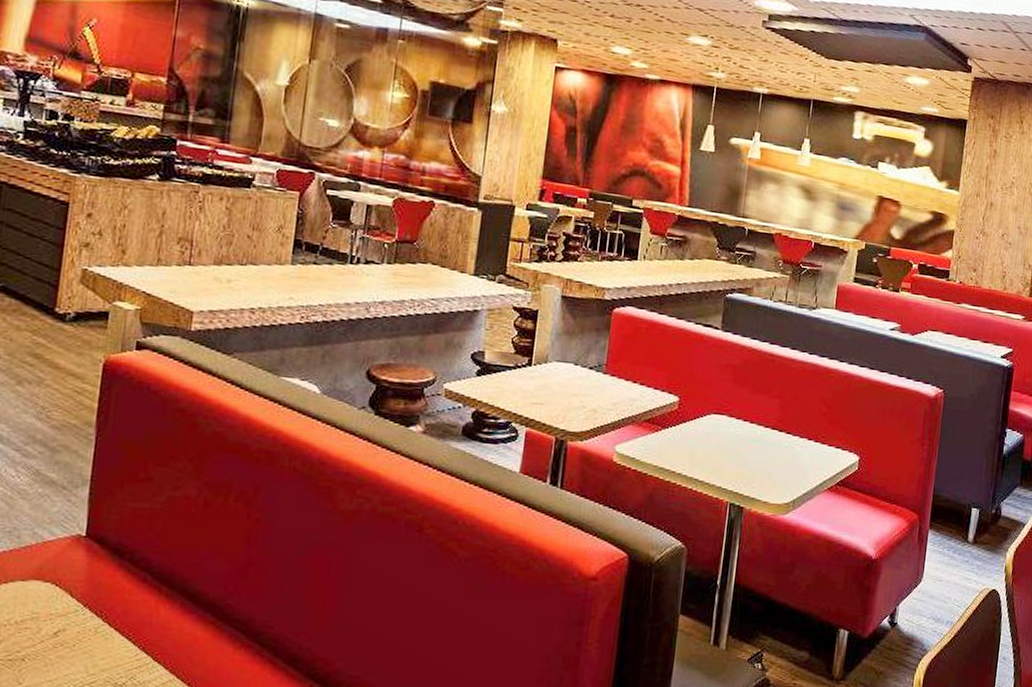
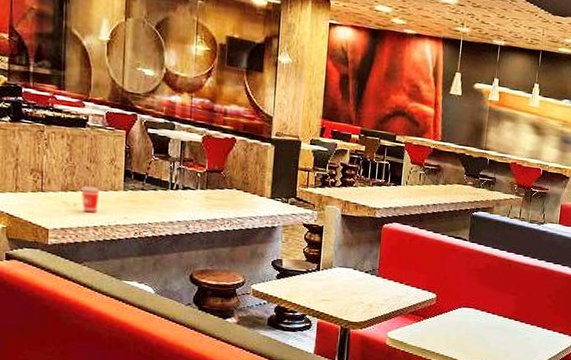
beverage cup: none [235,241,262,292] -> present [77,172,100,213]

